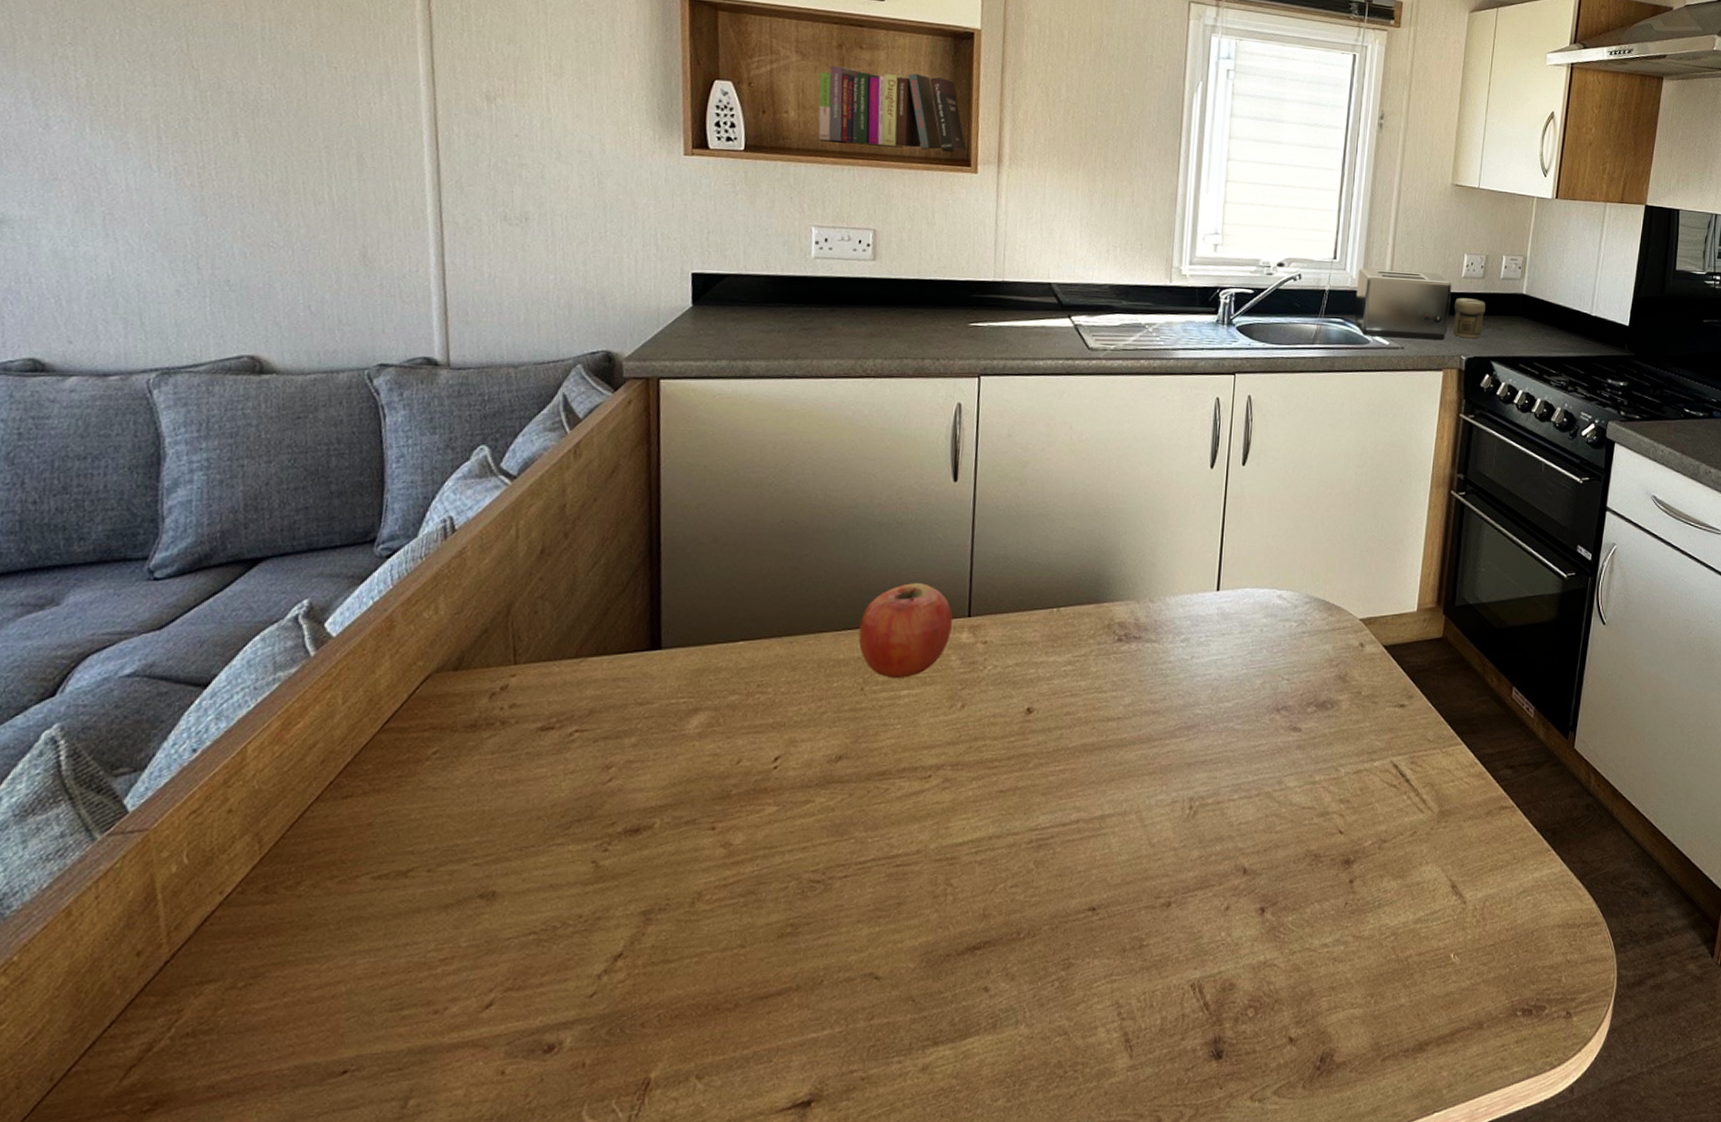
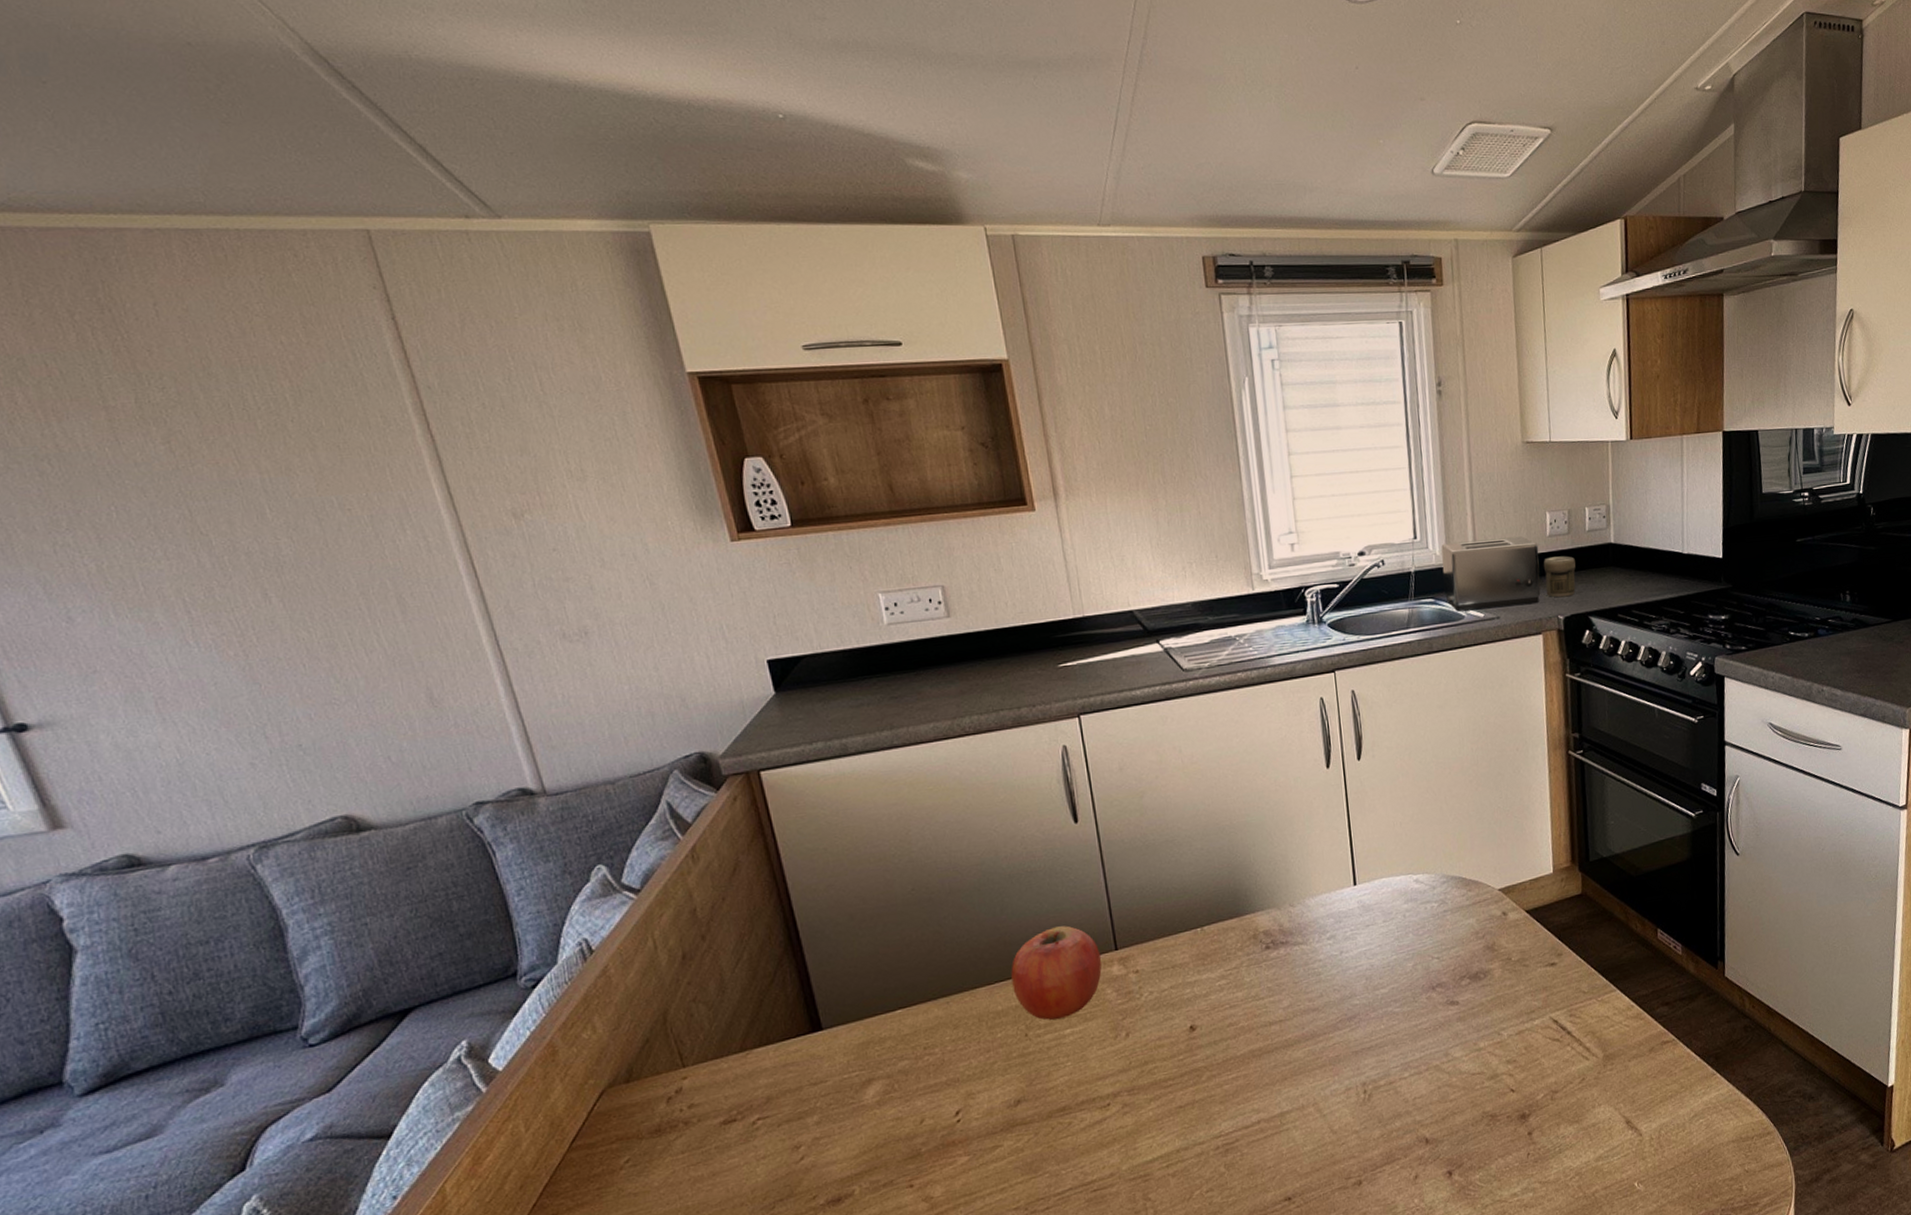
books: present [818,66,966,152] -> none [852,417,1018,502]

